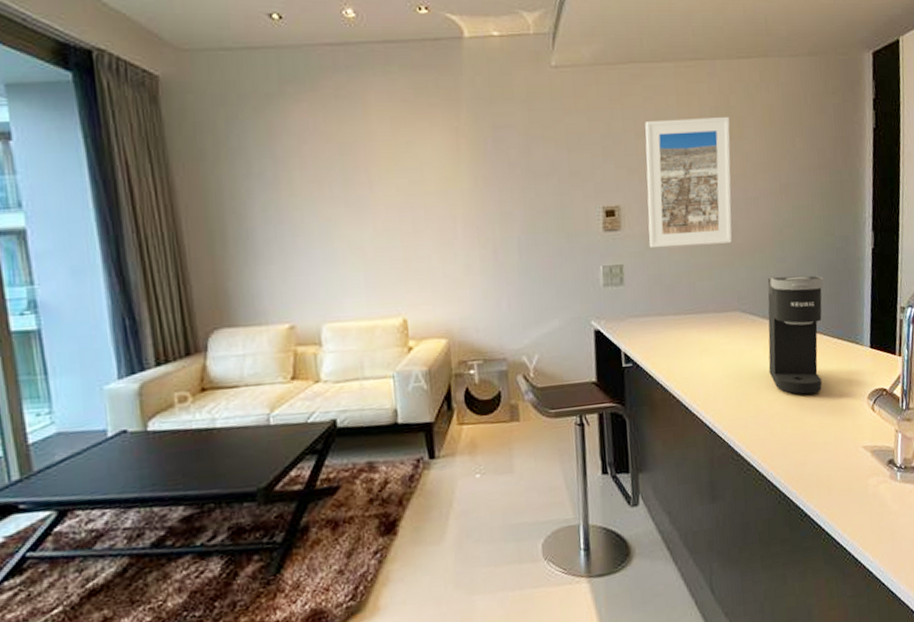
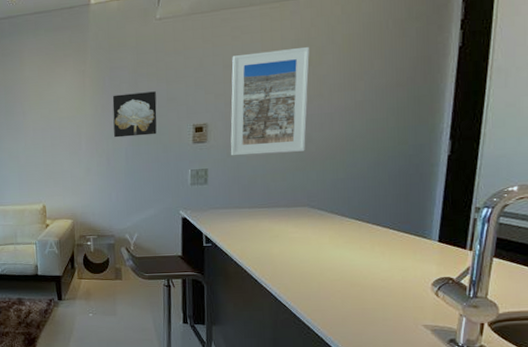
wall art: none [497,161,558,222] -> present [112,91,157,138]
coffee maker: present [767,275,824,395] -> none [333,178,394,278]

